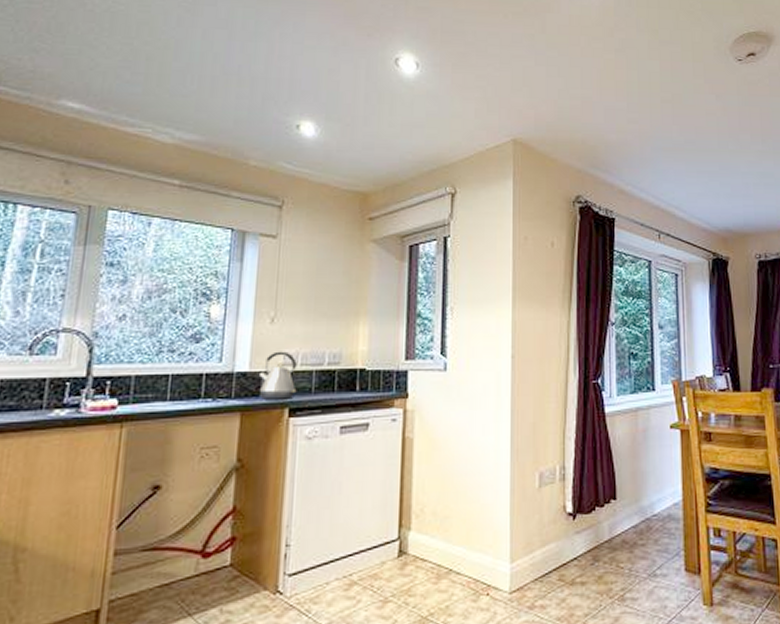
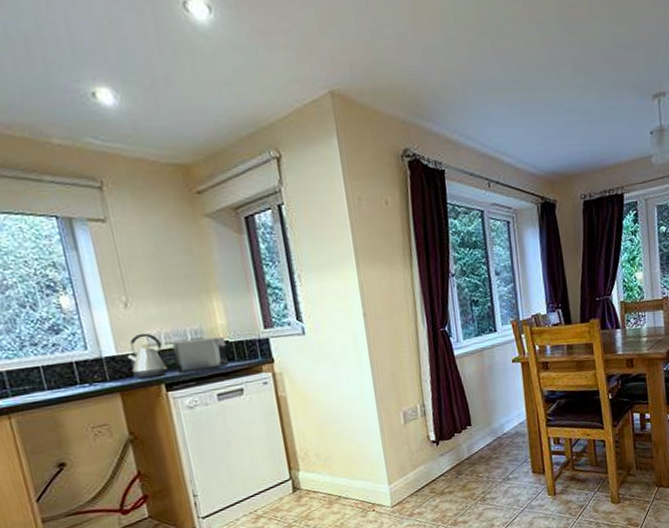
toaster: none [305,363,363,399] -> present [171,336,229,374]

